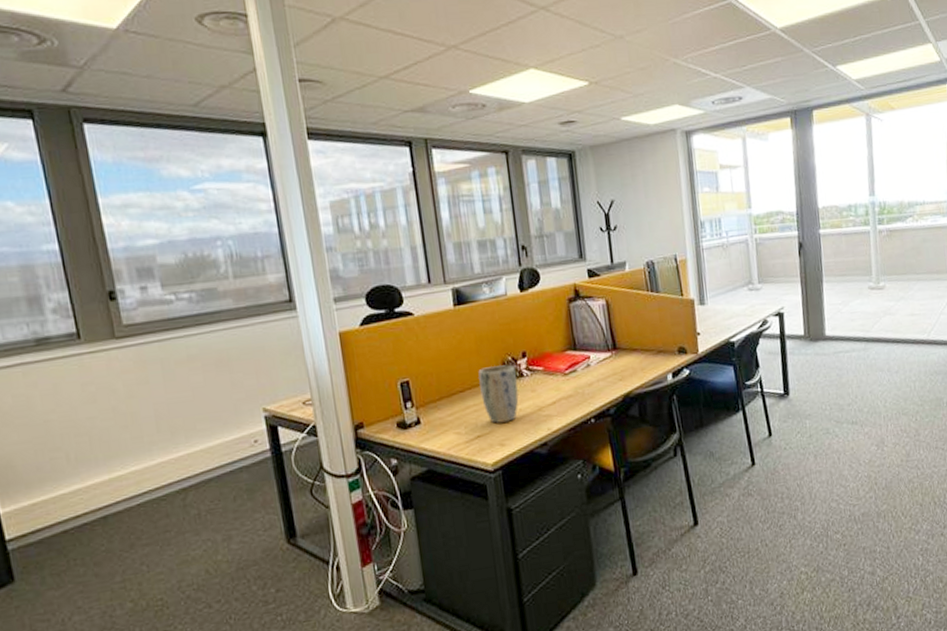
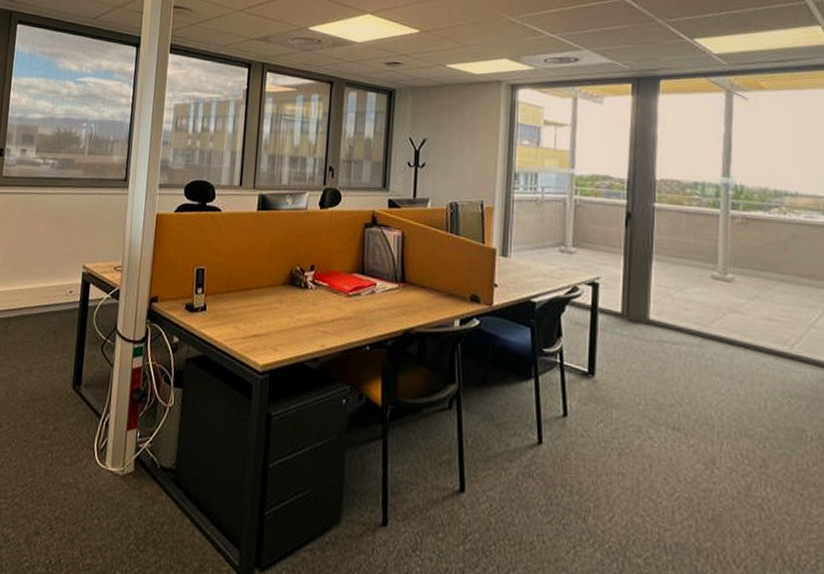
plant pot: present [478,365,519,424] -> none [265,272,301,329]

